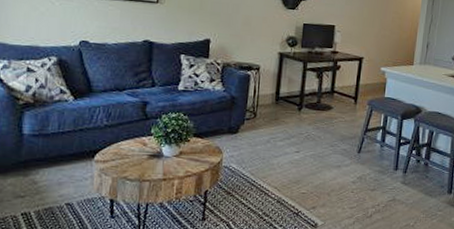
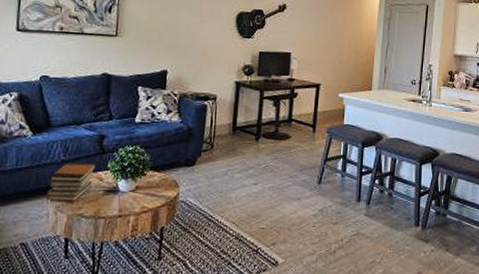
book stack: none [90,127,140,165] -> present [46,162,97,202]

